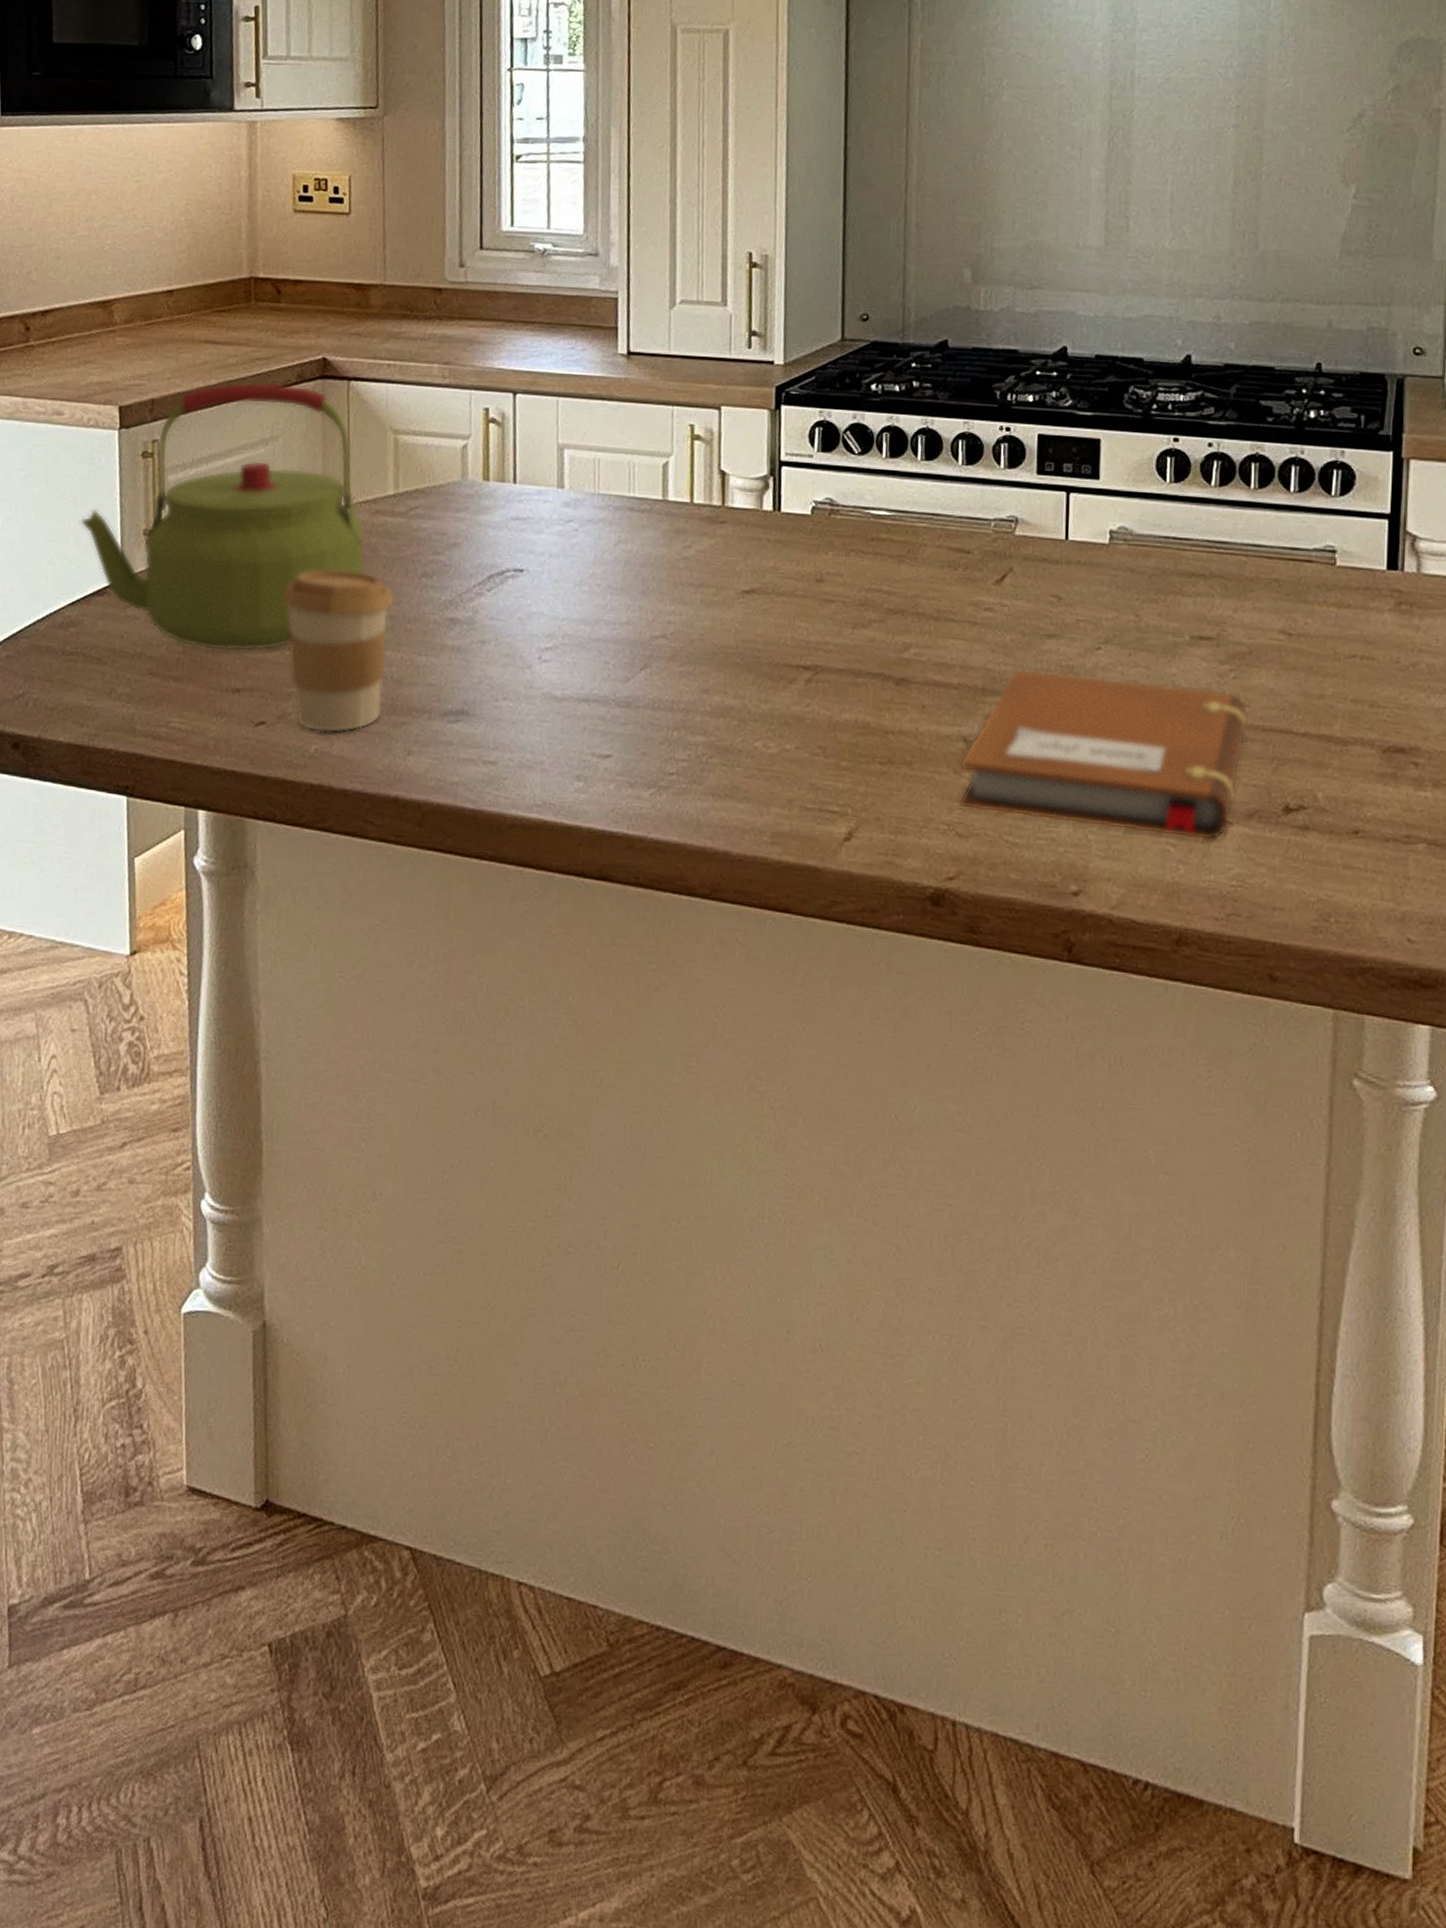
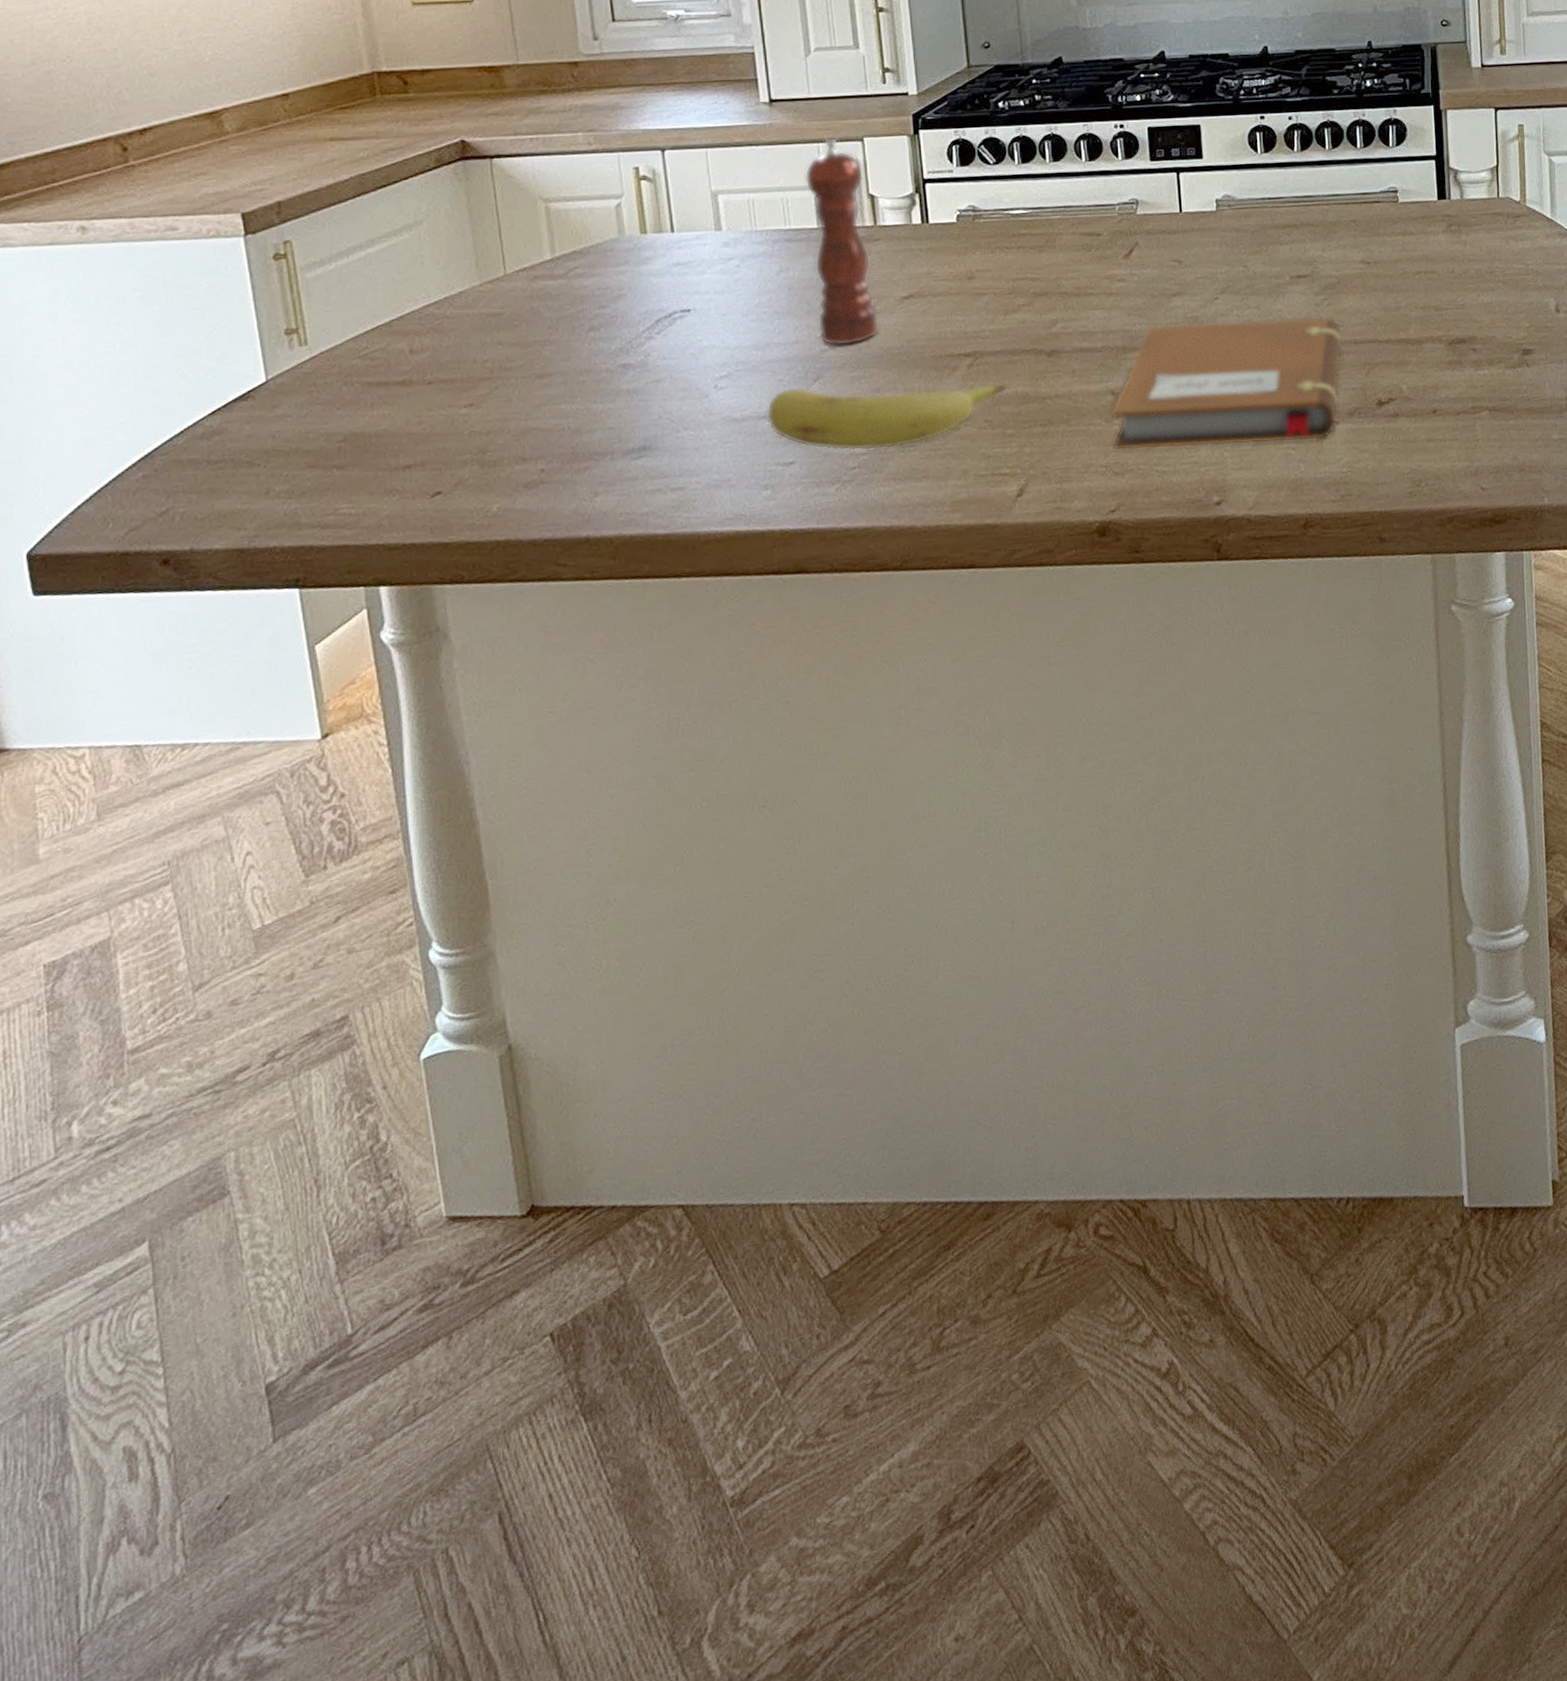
kettle: present [81,382,366,652] -> none [212,169,531,434]
coffee cup: present [283,570,395,733] -> none [447,334,564,492]
fruit: none [587,672,850,760] -> present [766,383,1010,451]
pepper mill: none [651,401,718,636] -> present [804,137,879,347]

